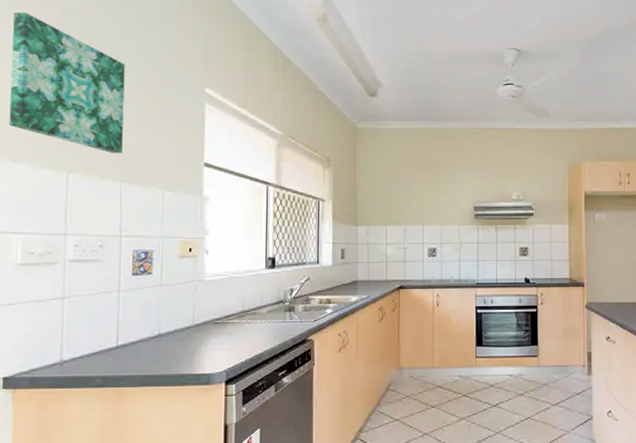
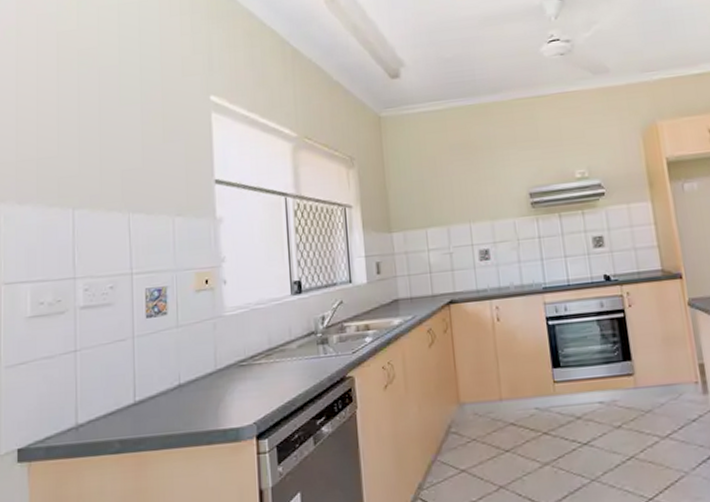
wall art: present [9,12,125,154] -> none [13,43,128,182]

